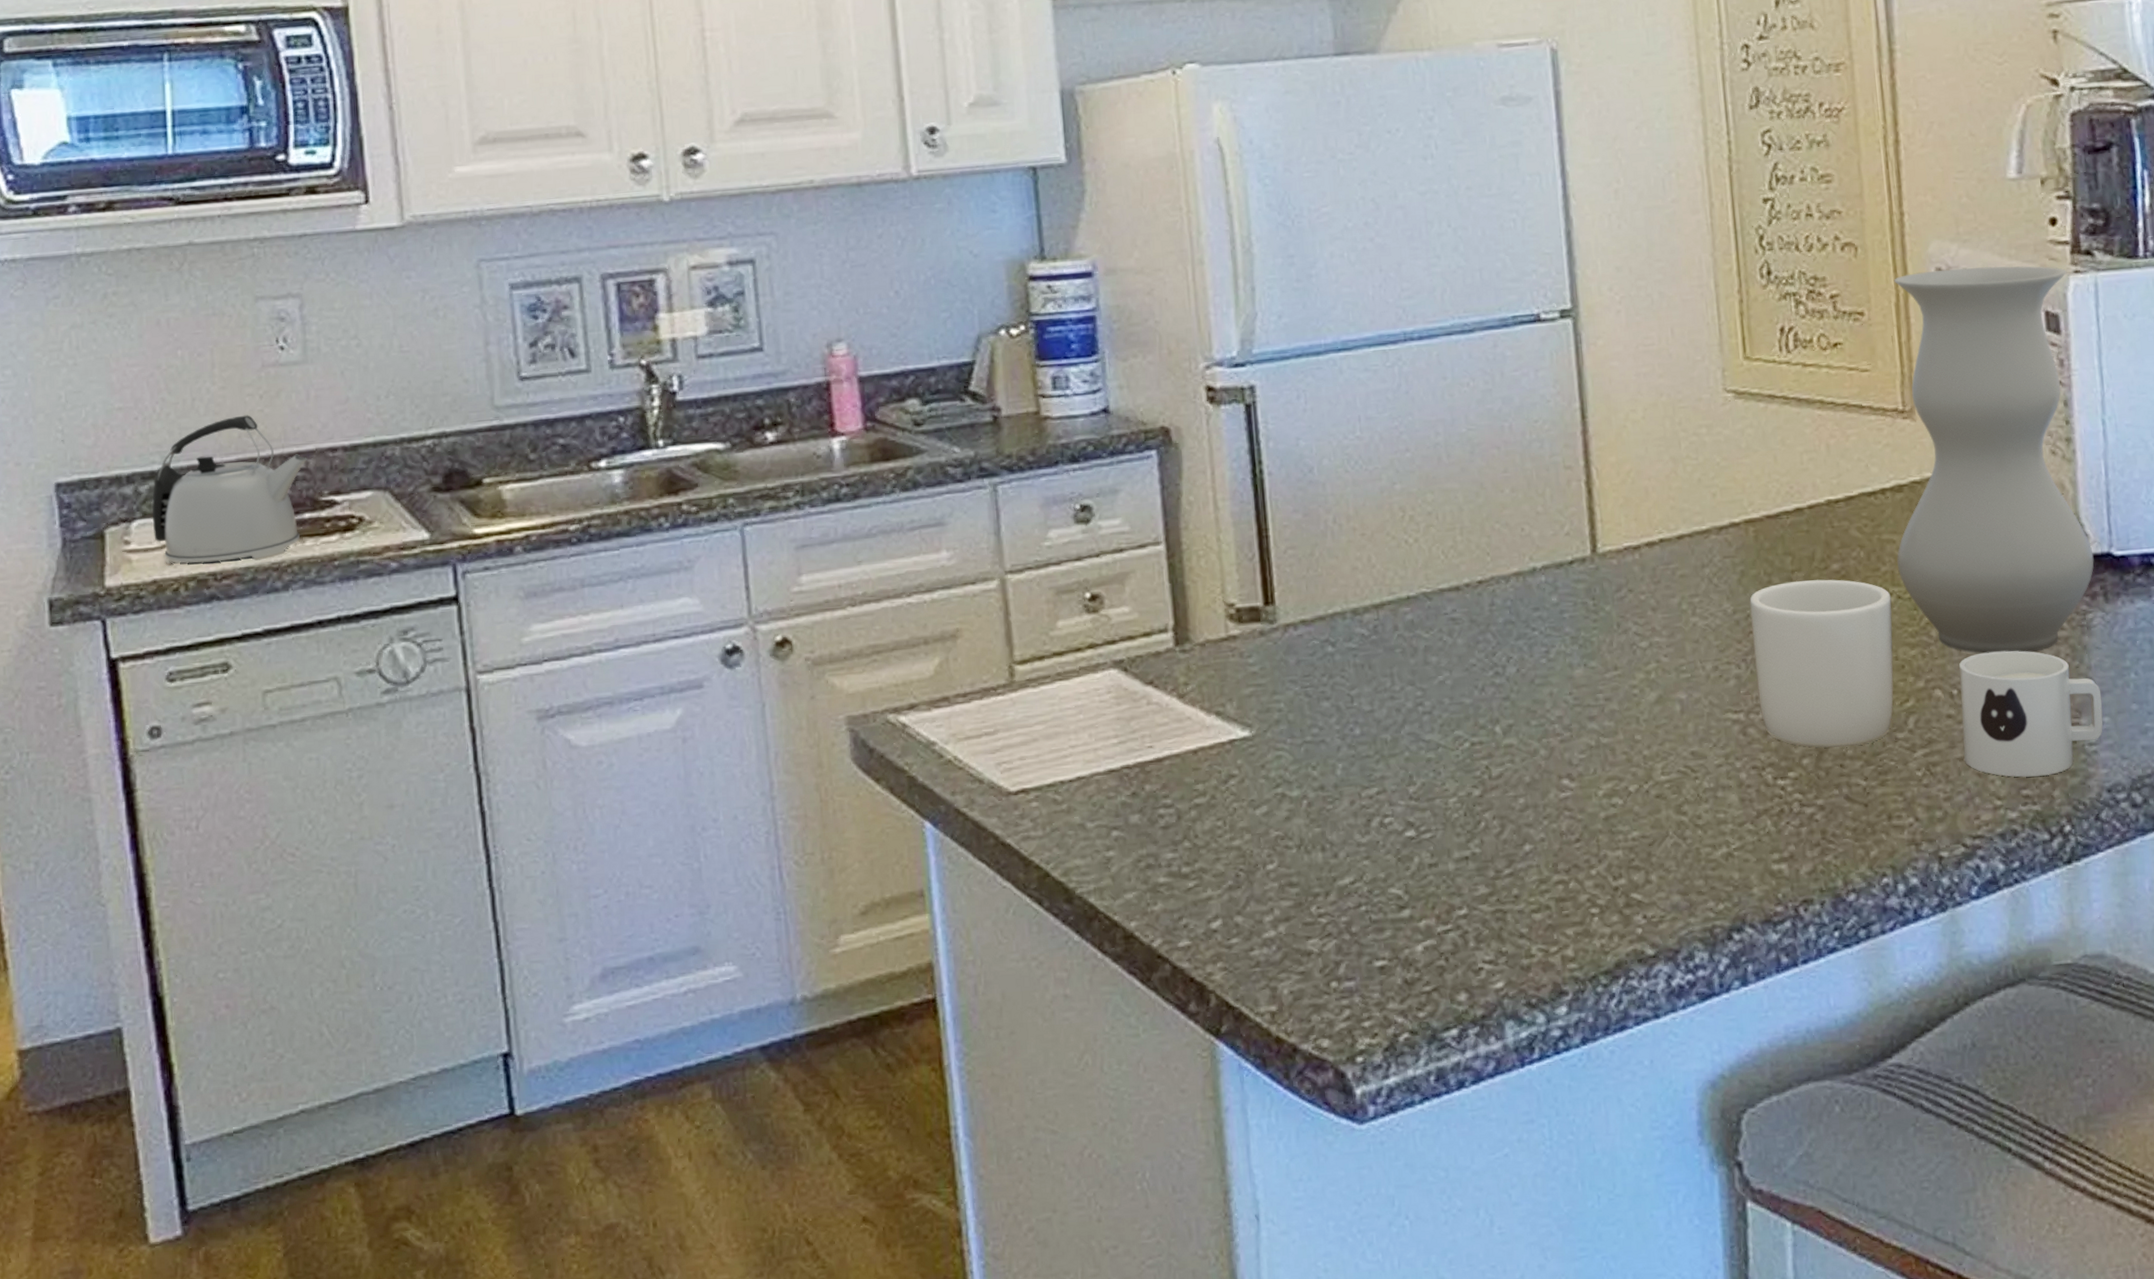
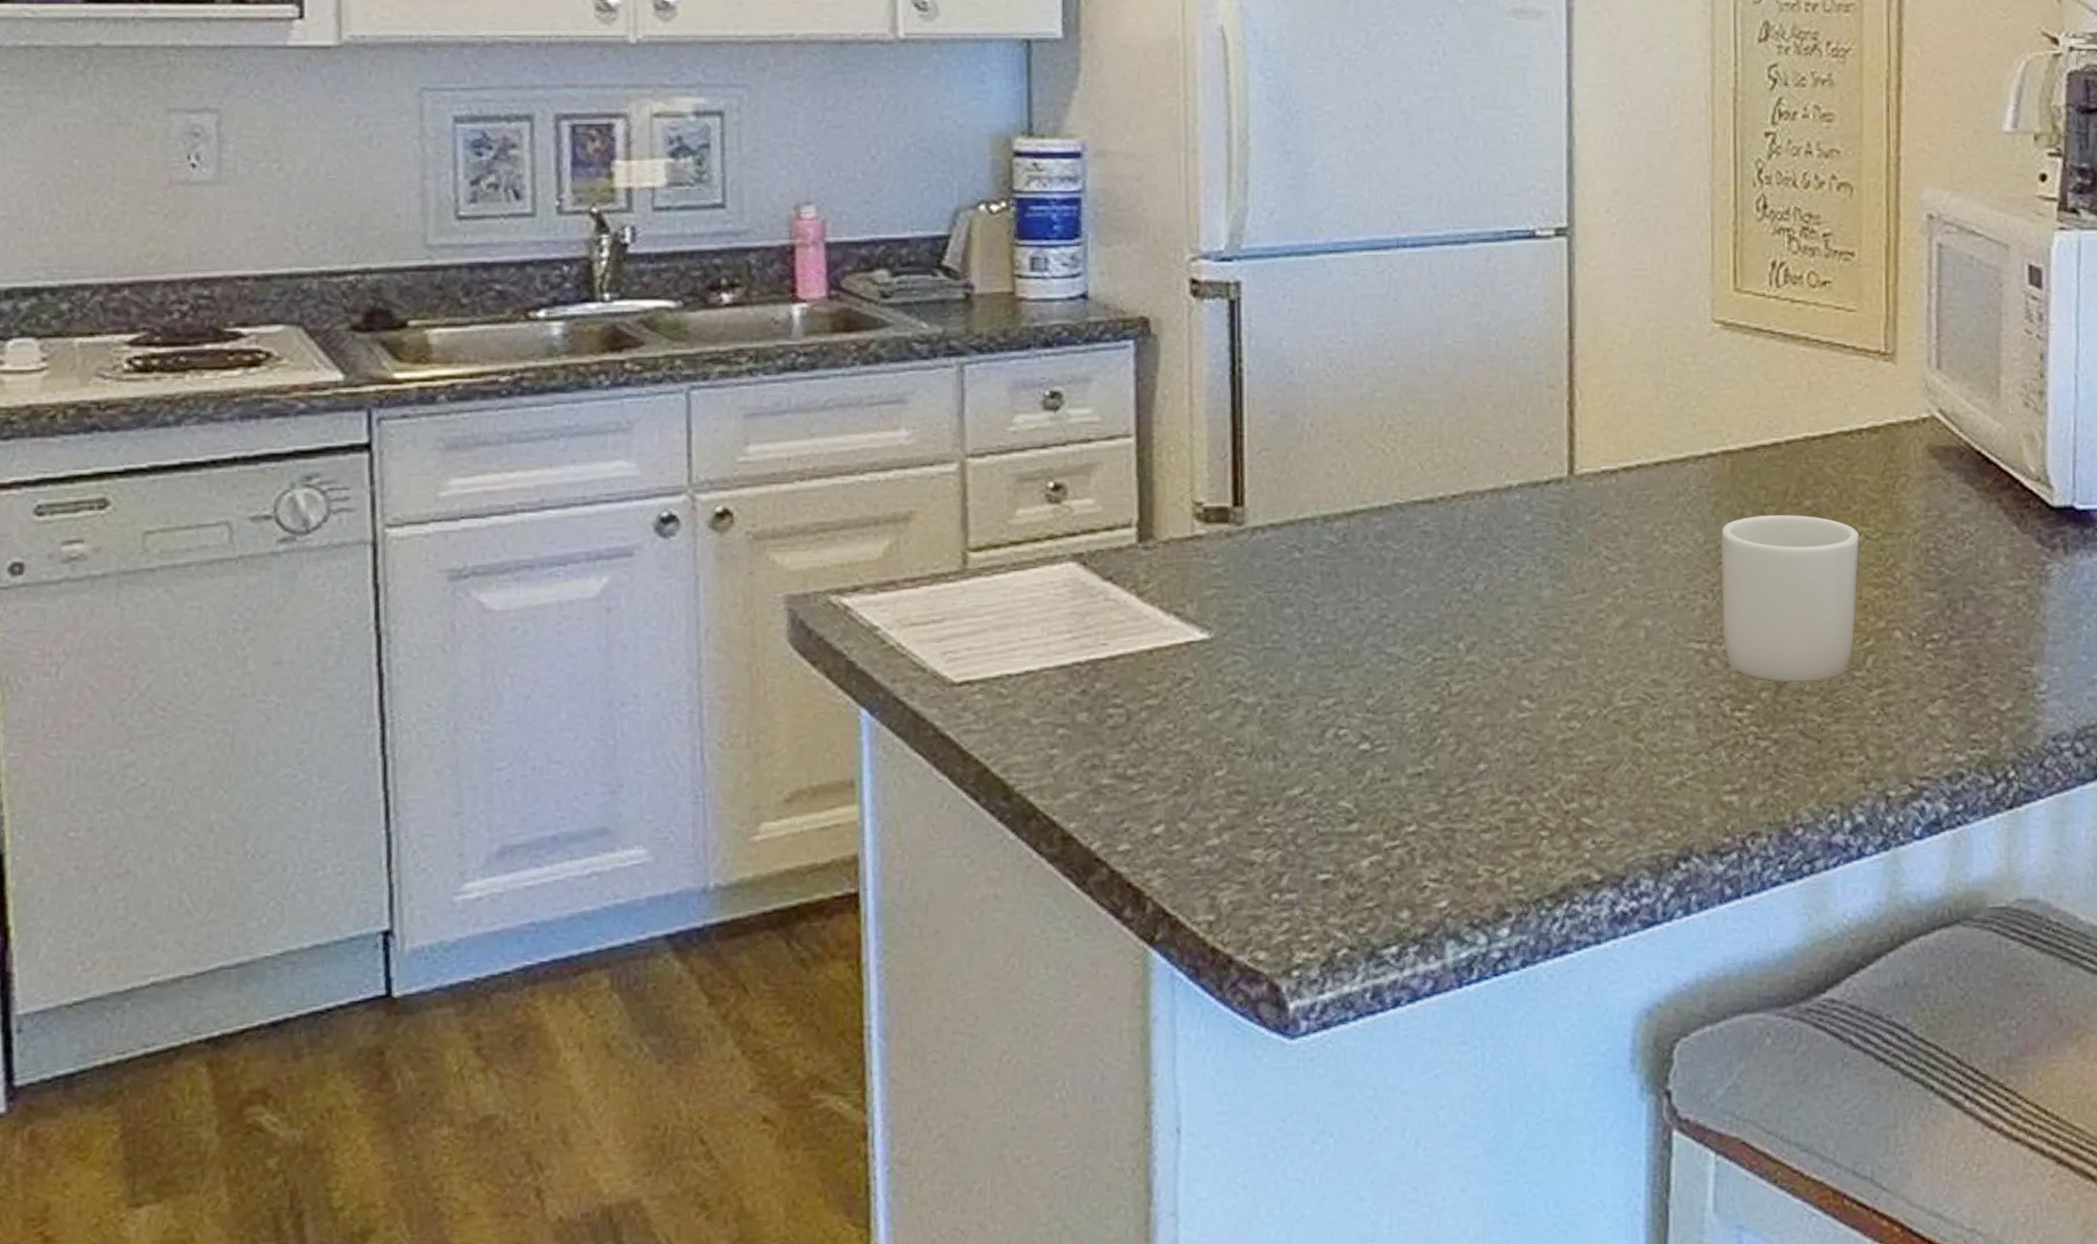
kettle: present [152,415,307,566] -> none [32,234,213,391]
vase: present [1893,266,2094,654] -> none [1868,216,2057,599]
mug: present [1959,650,2104,778] -> none [1918,596,2054,722]

